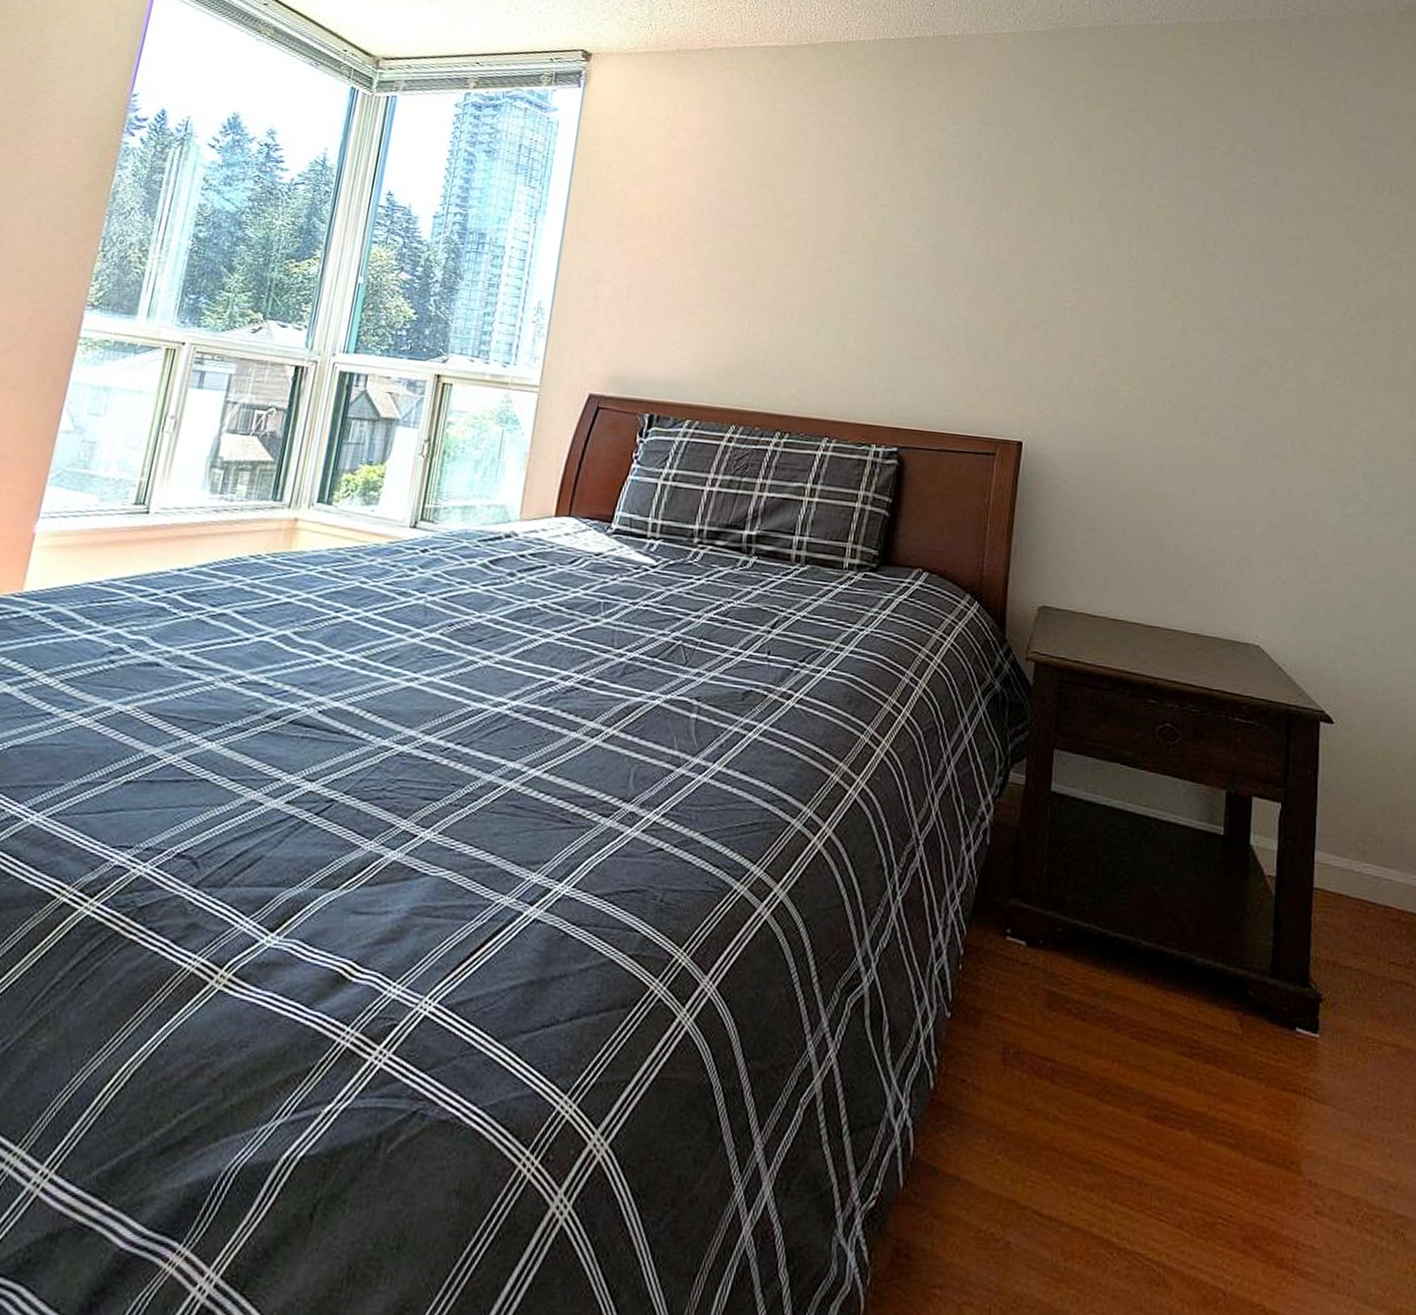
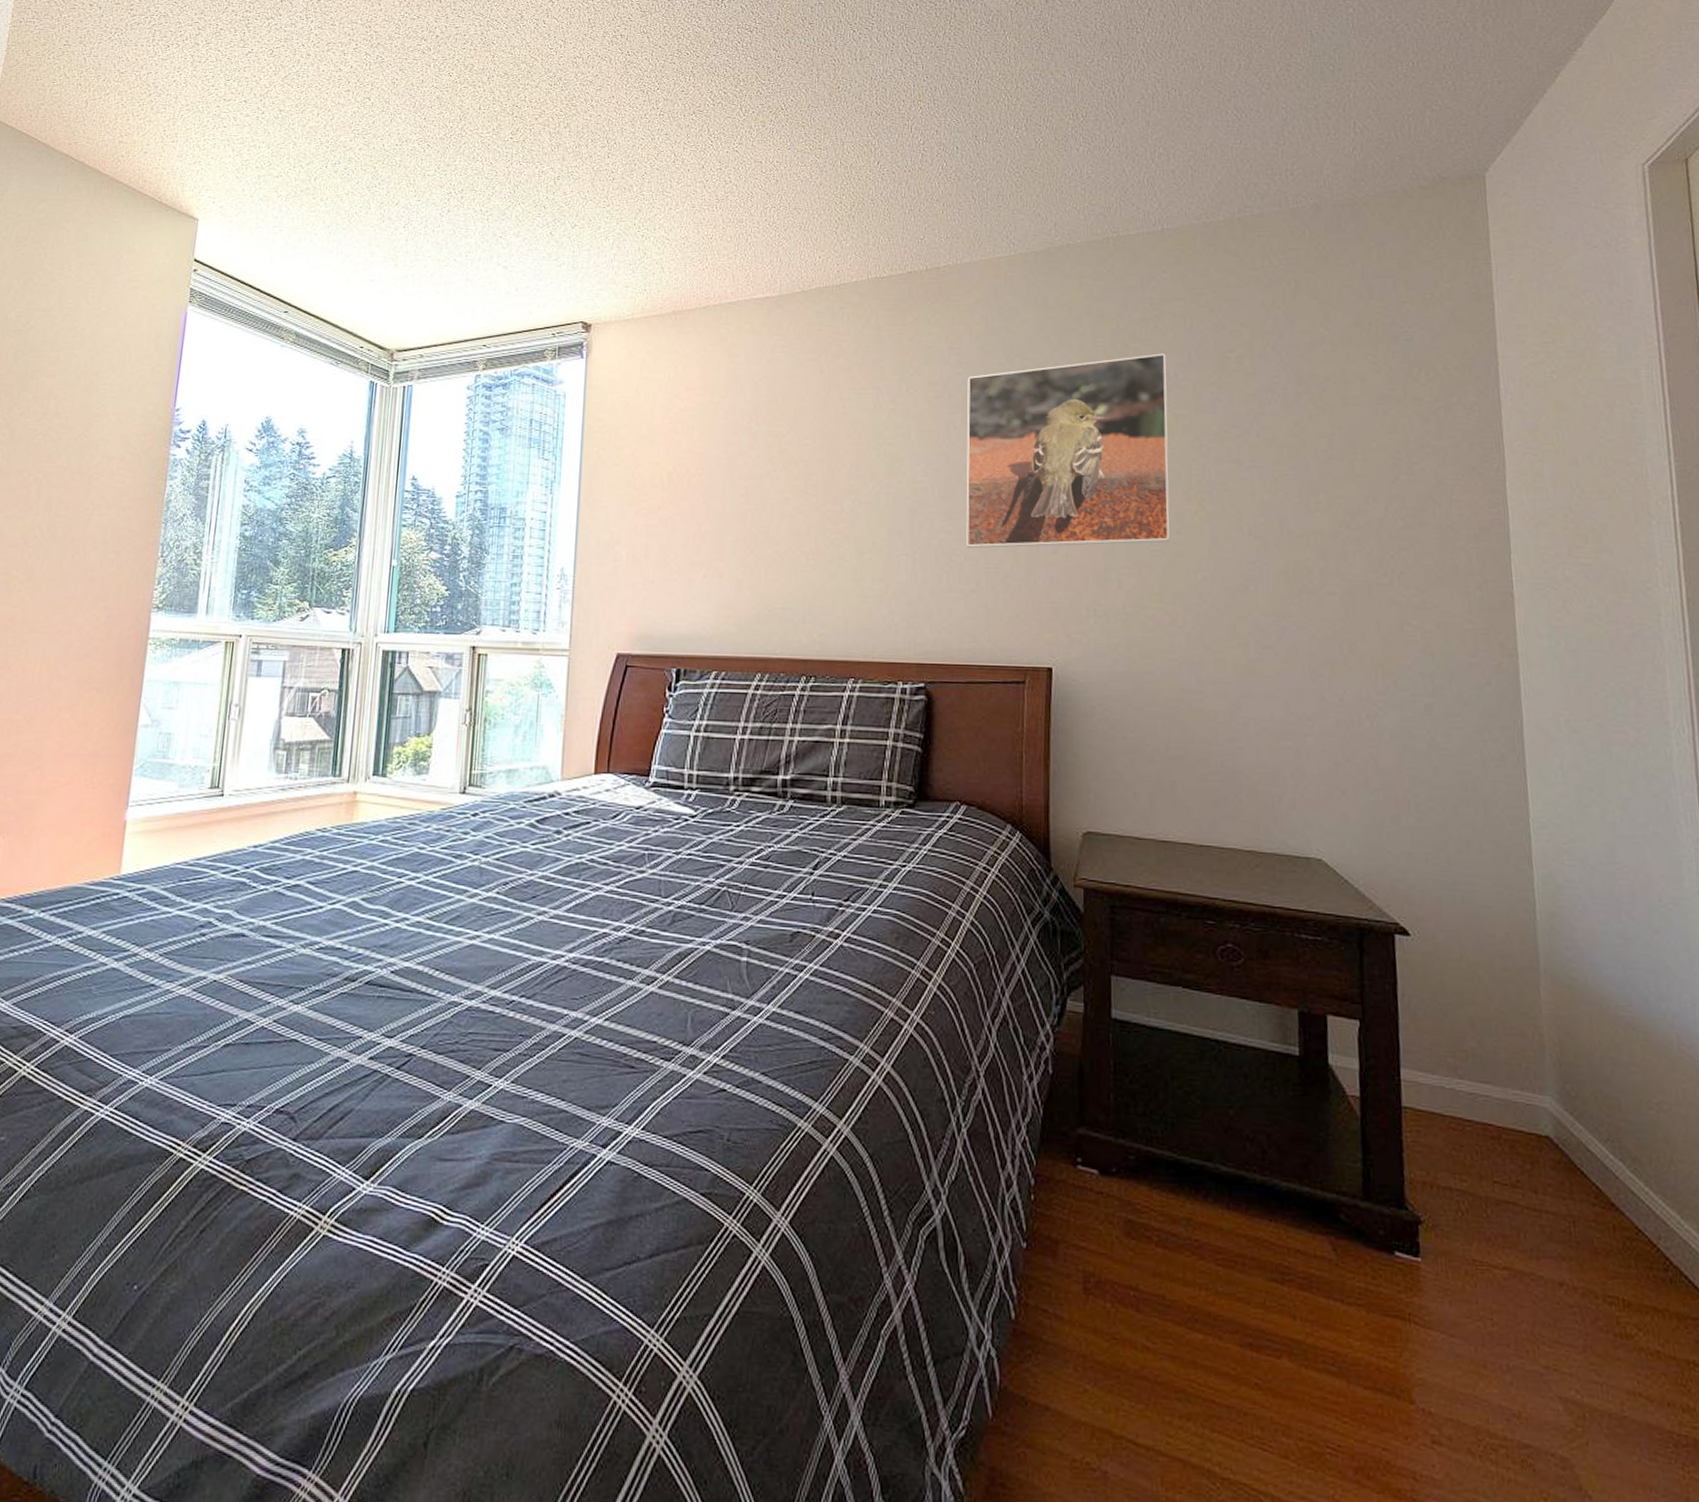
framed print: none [950,143,1155,328] -> present [966,353,1170,549]

